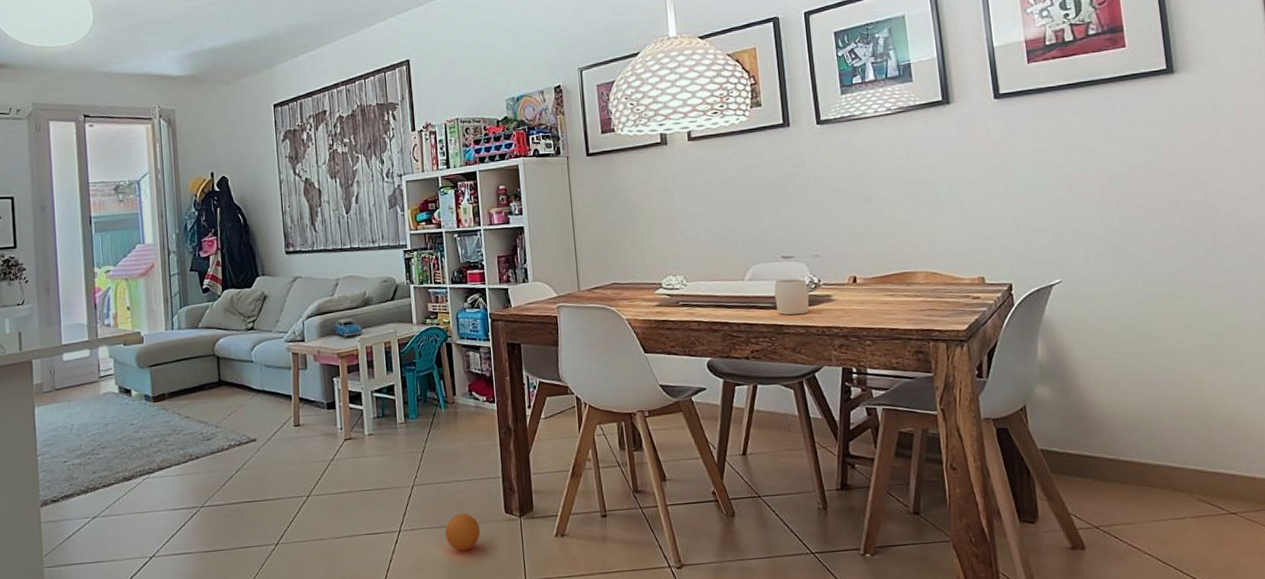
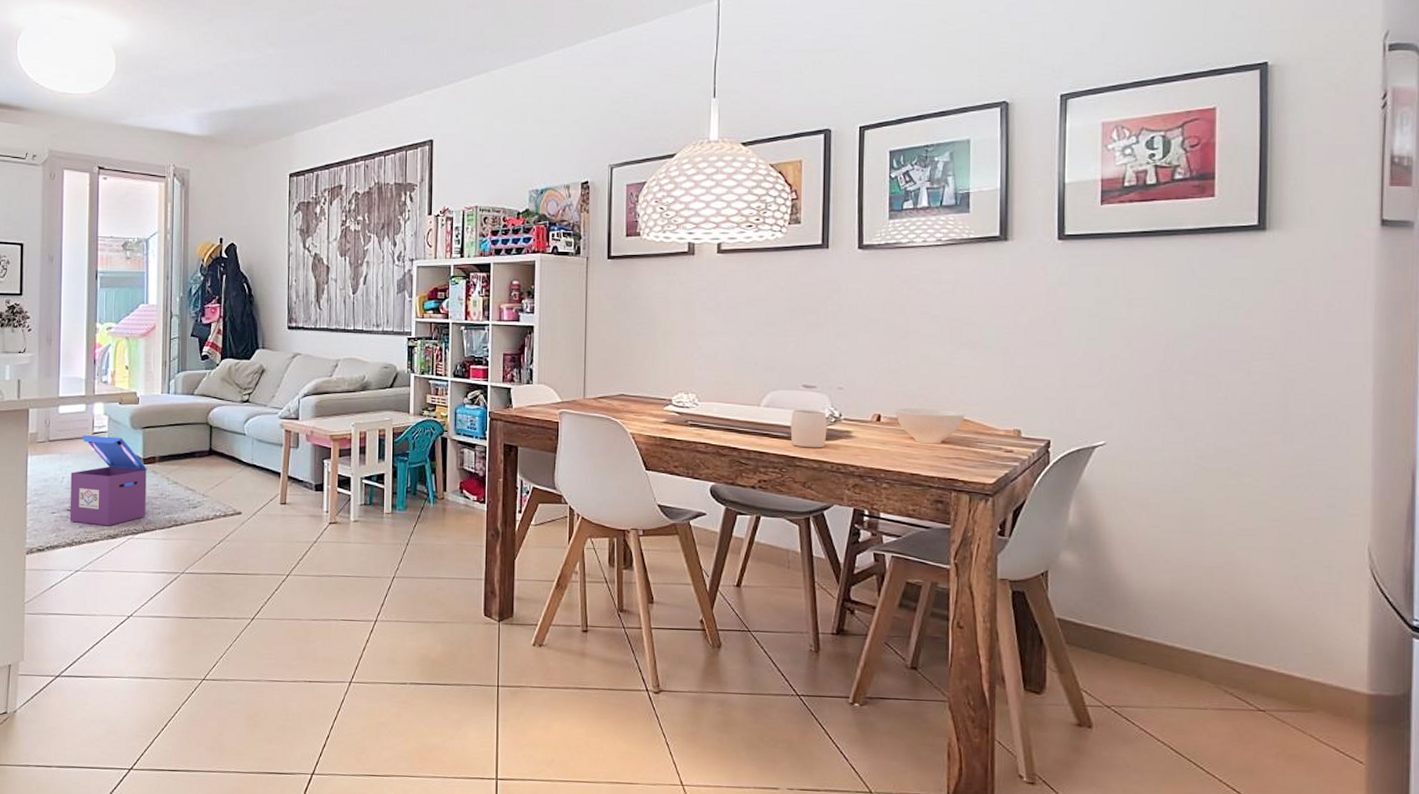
toy box: none [78,378,160,469] -> present [66,435,148,526]
toy car: present [333,318,363,339] -> none [328,400,358,422]
ball: present [445,513,480,551] -> none [422,611,457,648]
bowl: none [868,265,934,300] -> present [895,407,966,444]

